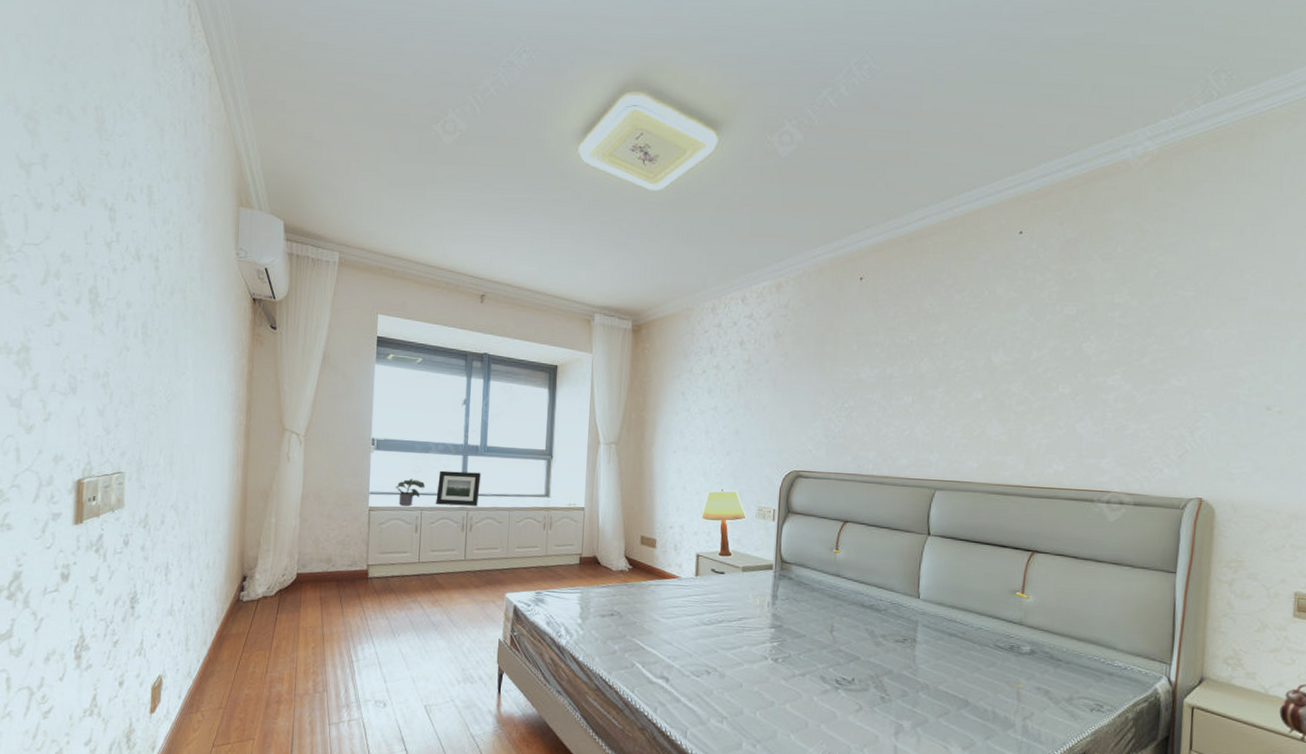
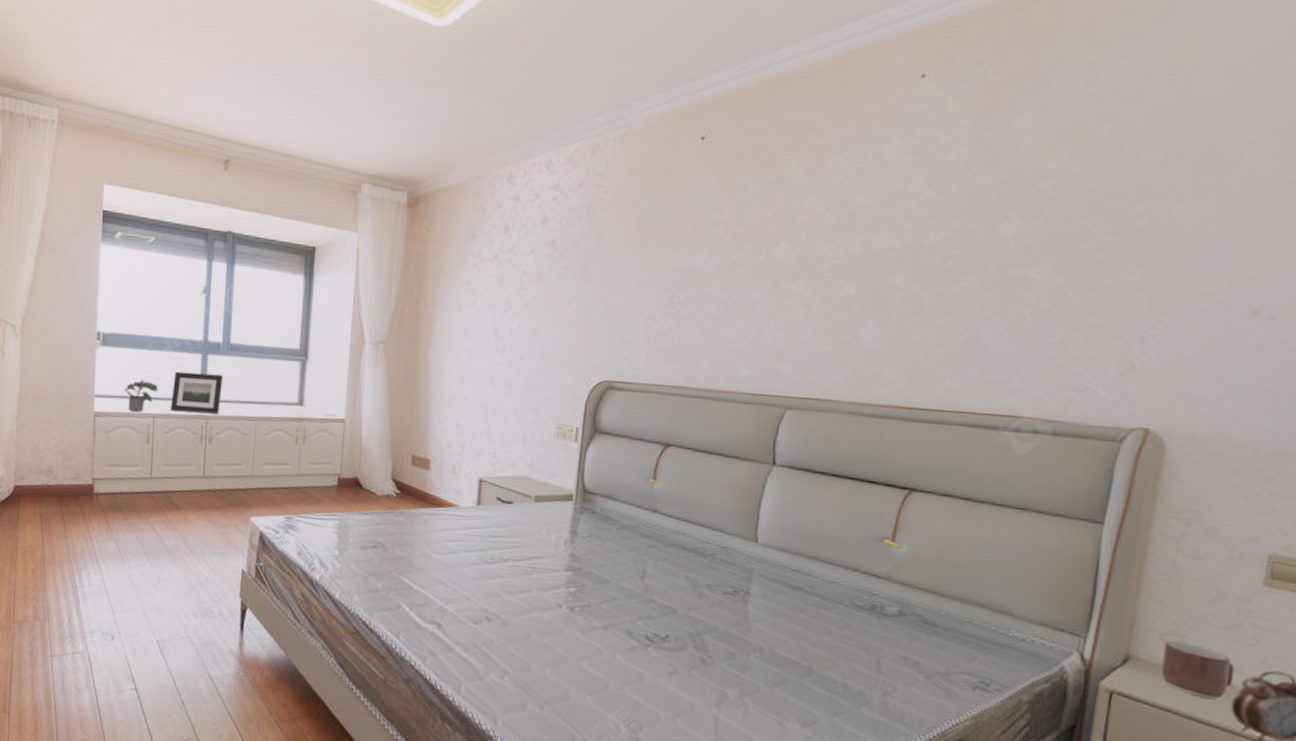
table lamp: present [701,488,746,557] -> none [486,401,542,484]
mug: none [1227,664,1280,709] -> present [1161,641,1235,700]

